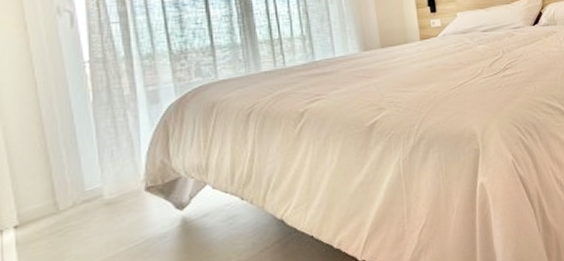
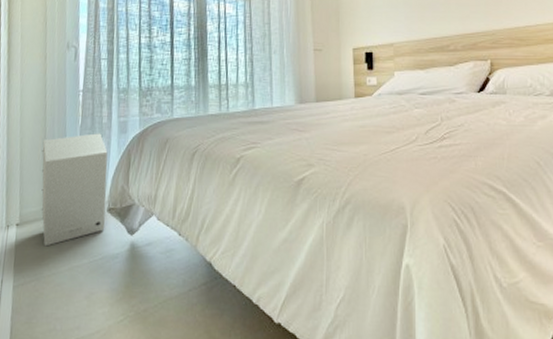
air purifier: none [38,107,145,244] -> present [41,133,108,247]

